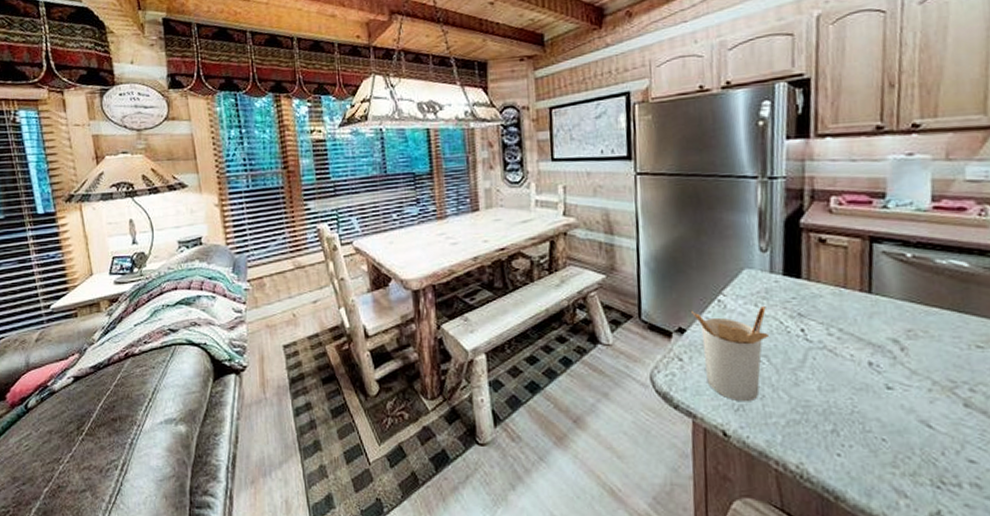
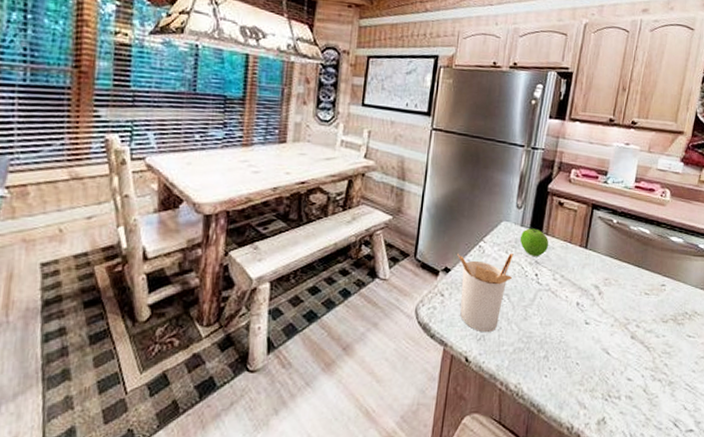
fruit: none [771,274,814,309] -> present [520,228,549,257]

